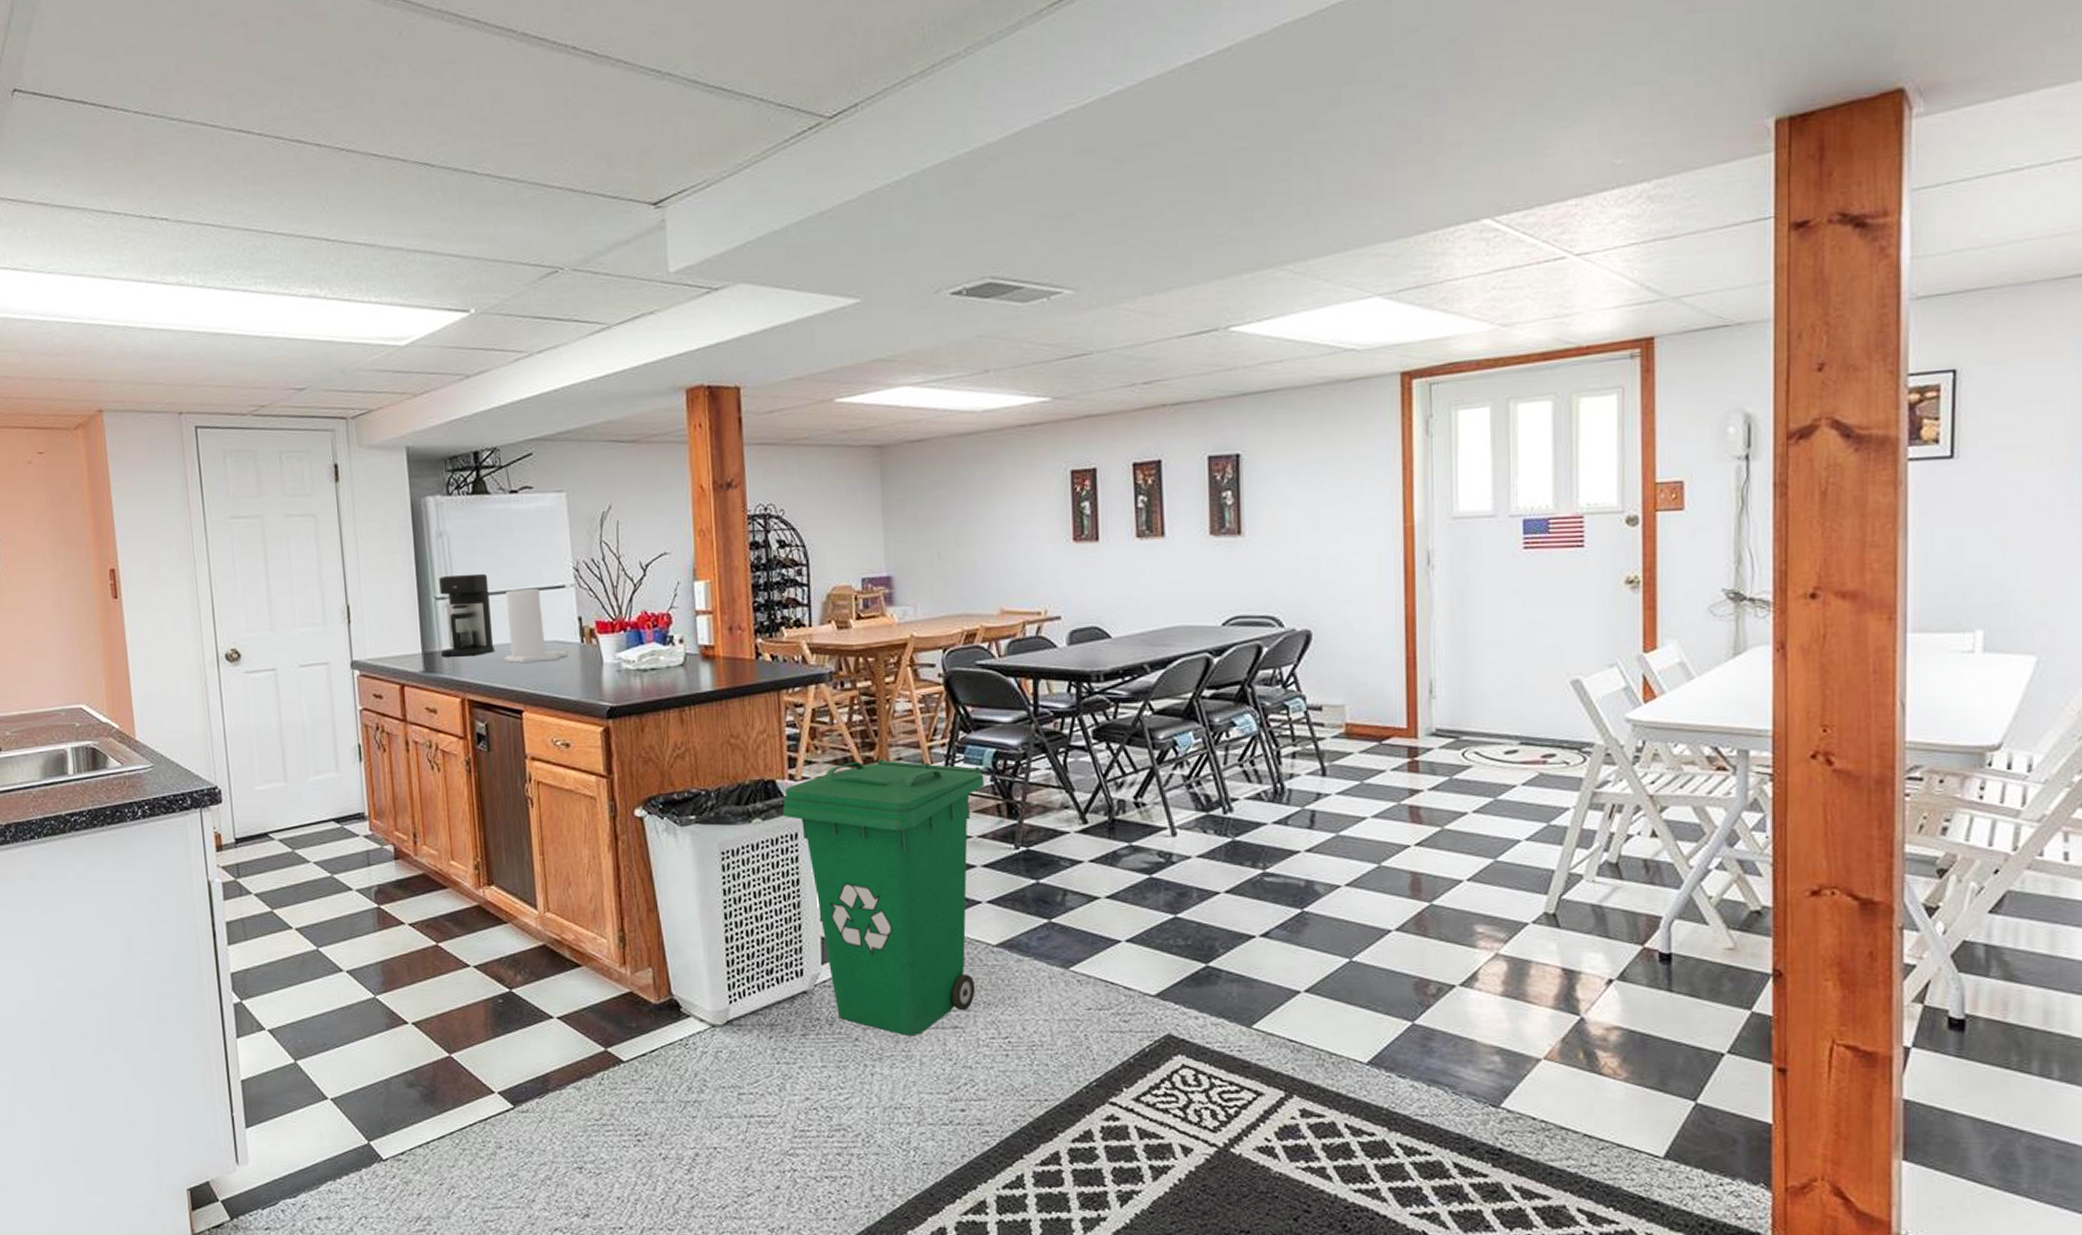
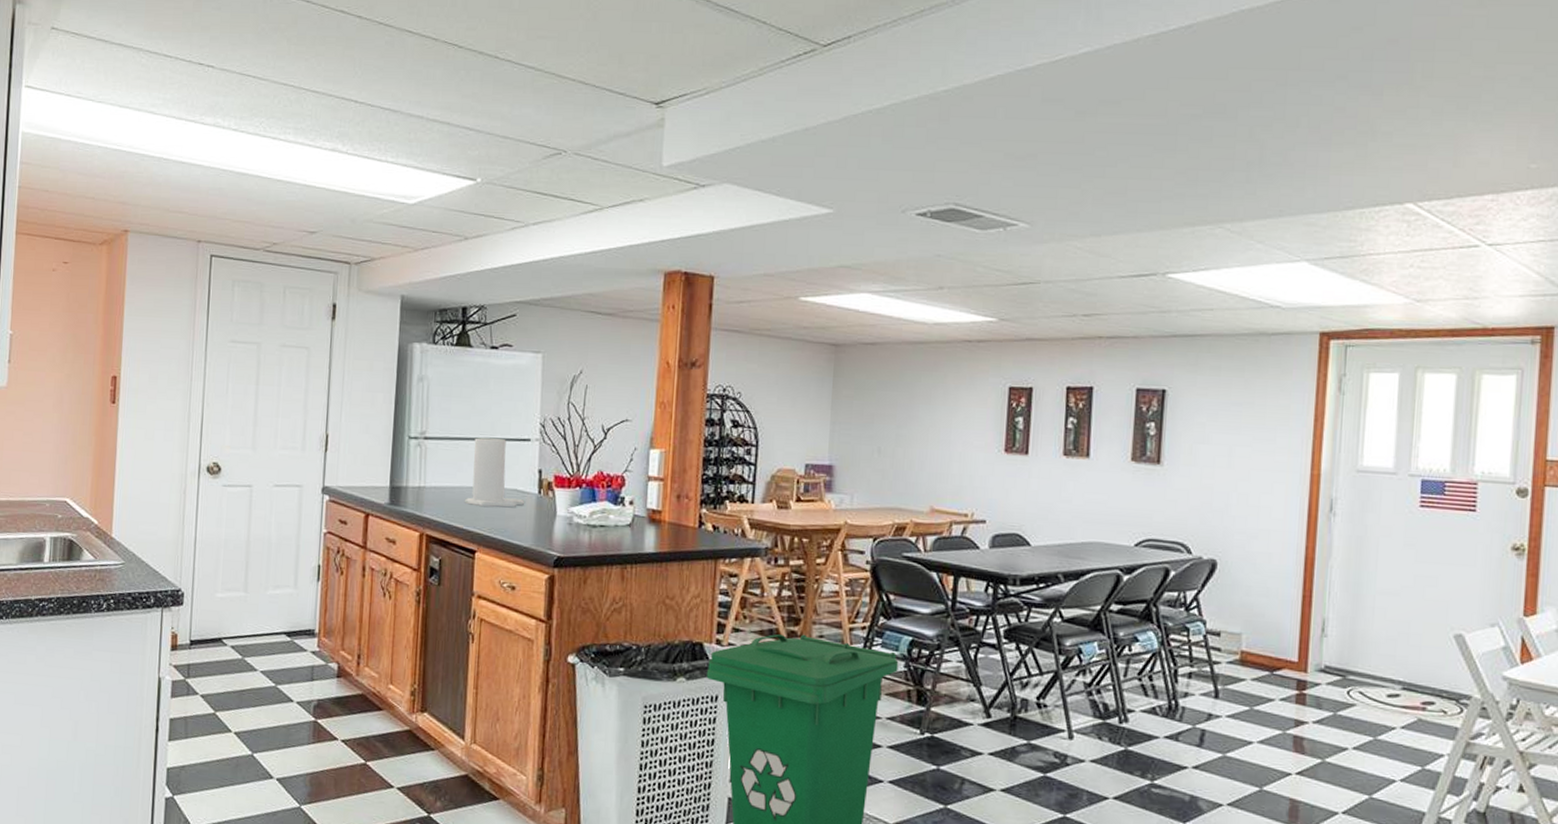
coffee maker: present [439,573,494,658] -> none [406,417,460,496]

